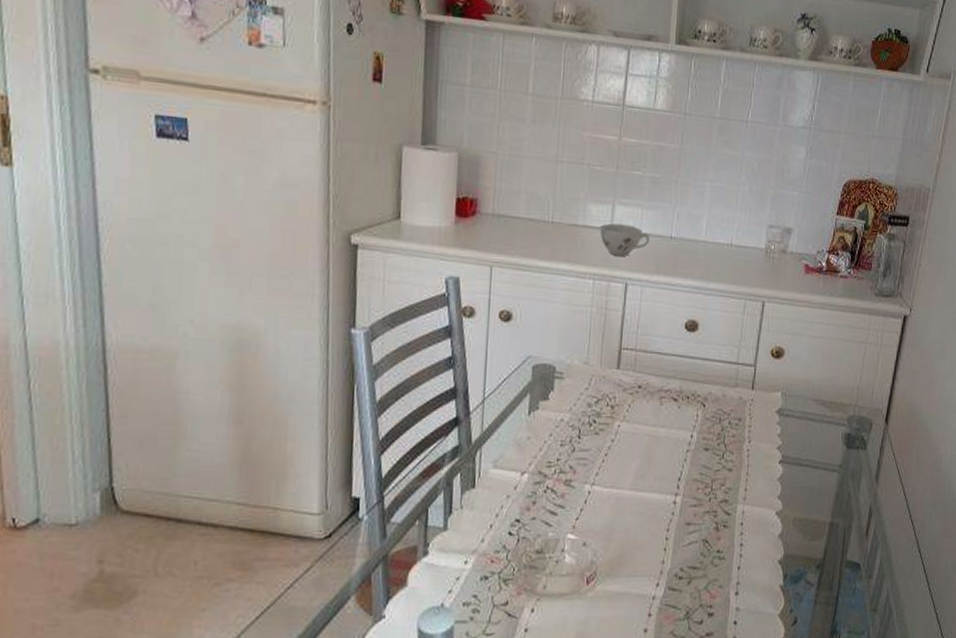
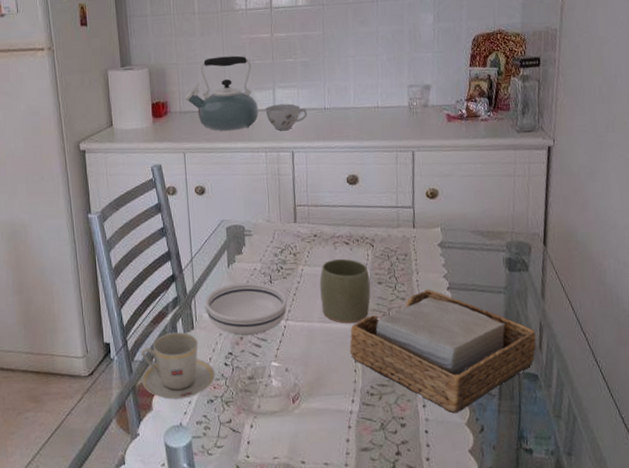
teacup: none [397,490,495,574] -> present [141,332,215,399]
bowl: none [493,435,597,499] -> present [205,282,287,335]
kettle: none [501,153,593,248] -> present [185,55,259,132]
mug: none [636,416,696,493] -> present [319,258,371,323]
napkin holder: none [662,460,865,602] -> present [350,289,537,413]

